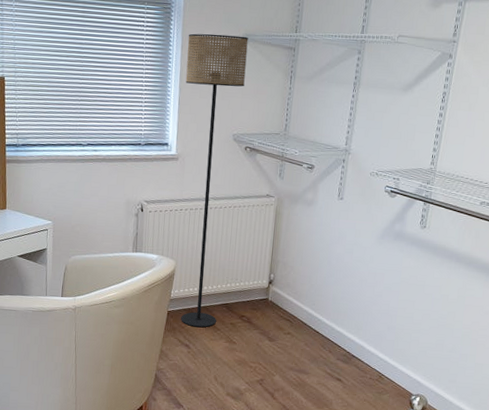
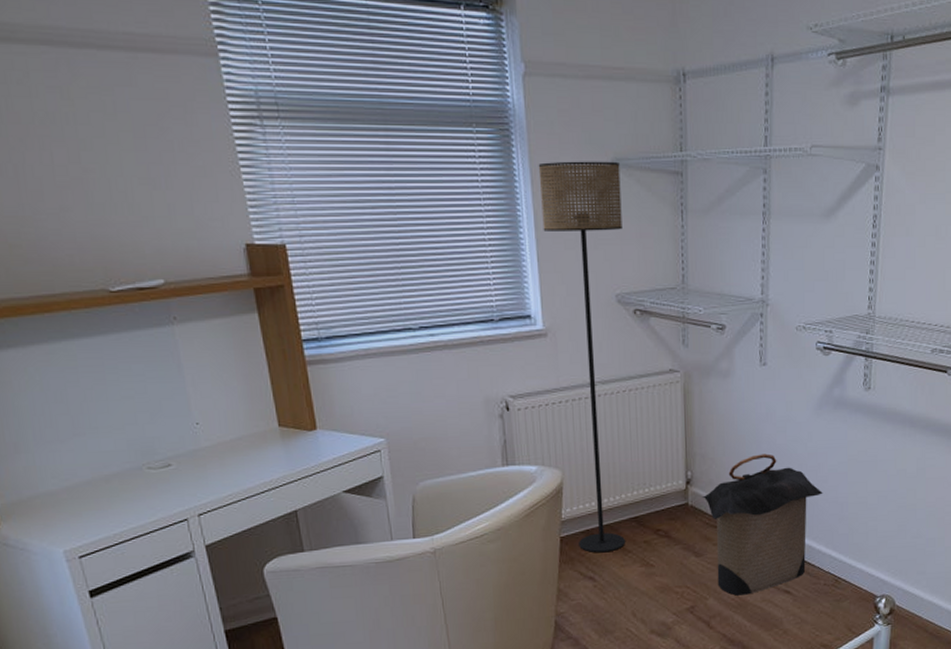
laundry hamper: none [279,268,377,377] -> present [702,453,823,596]

